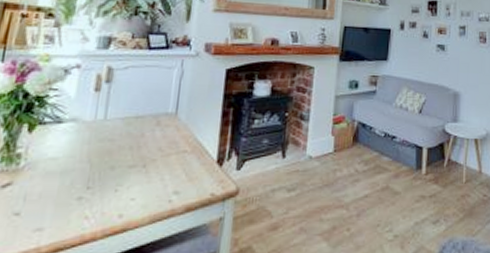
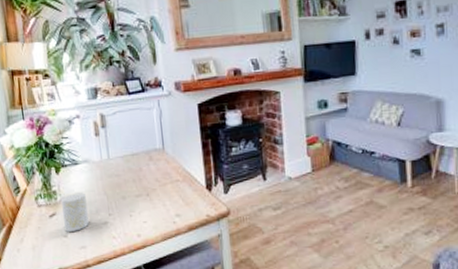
cup: none [19,158,62,208] -> present [61,193,89,232]

